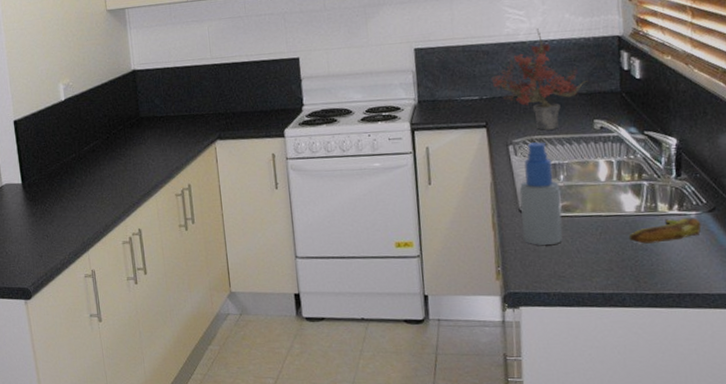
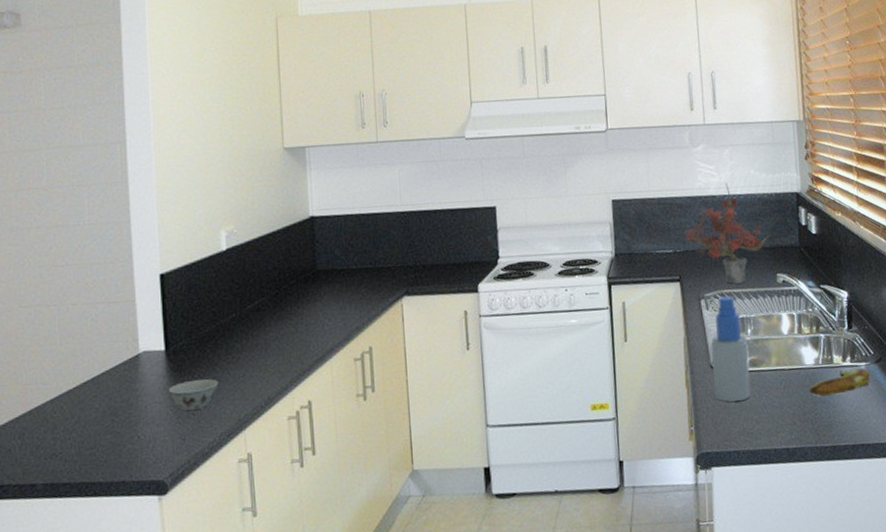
bowl: none [26,208,65,233] -> present [168,379,218,411]

